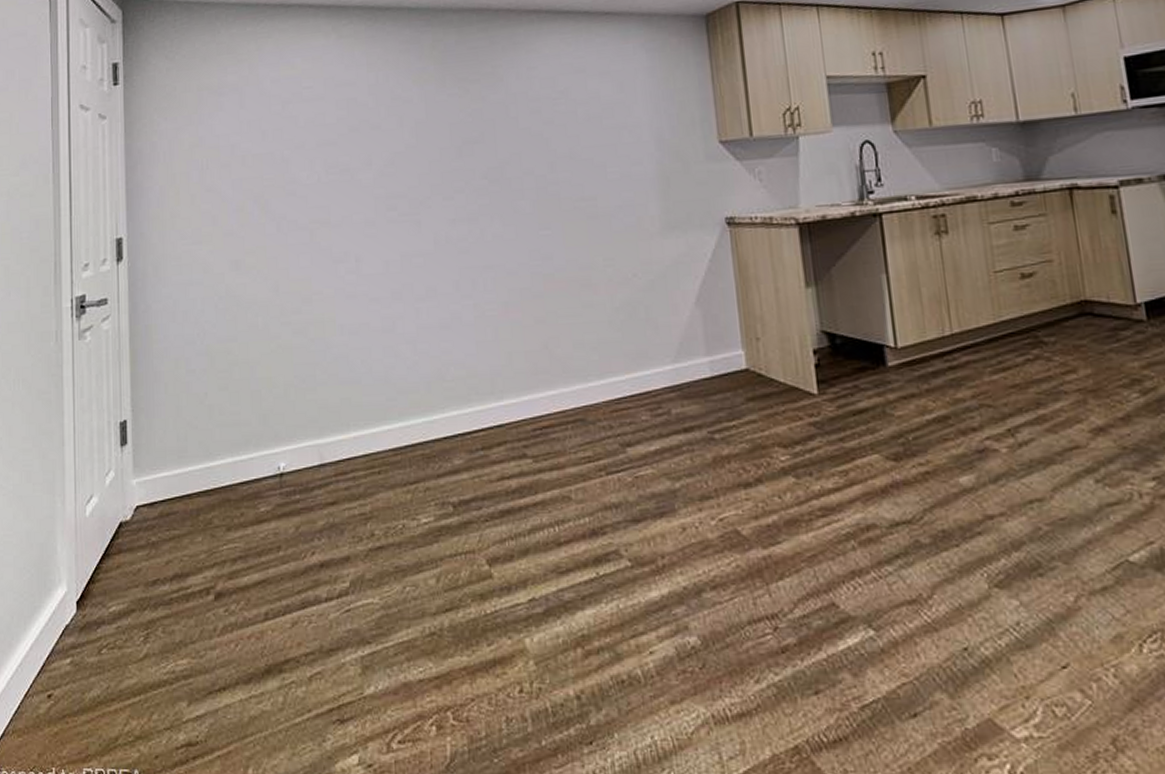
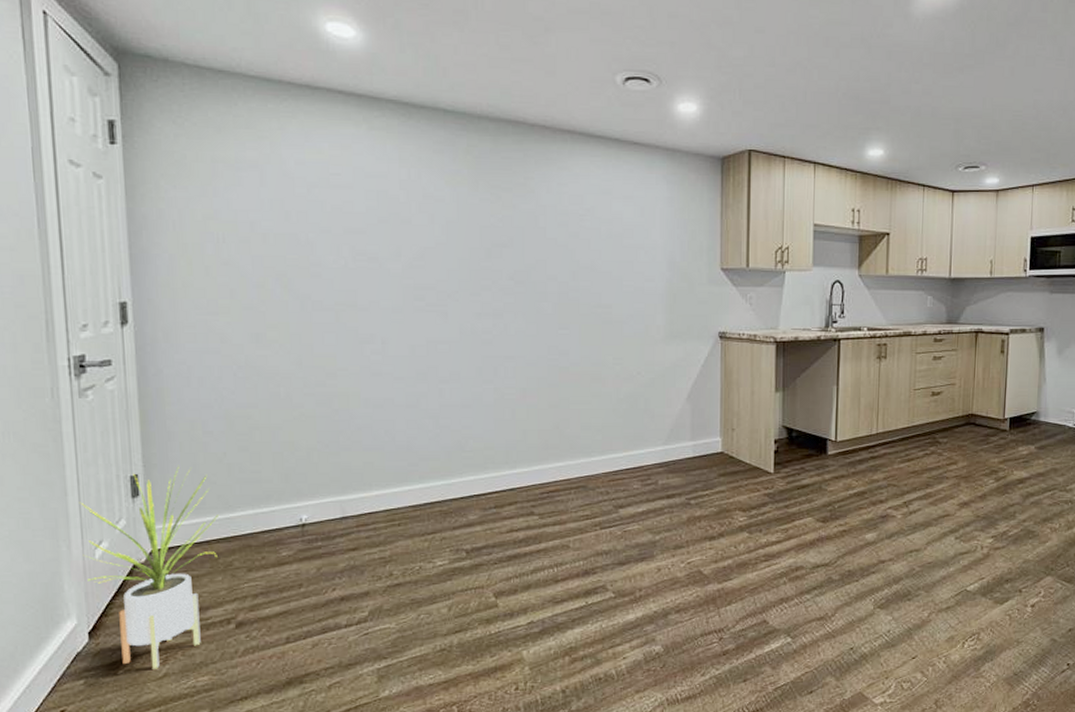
house plant: none [75,409,199,648] -> present [80,466,218,669]

